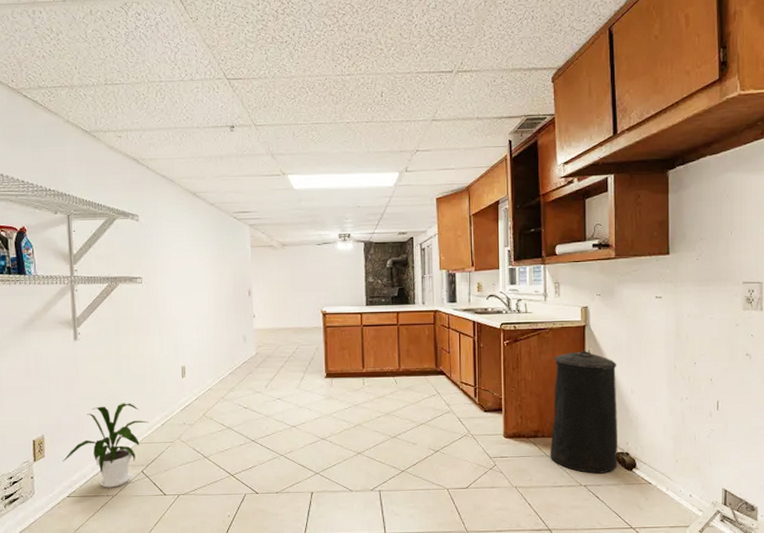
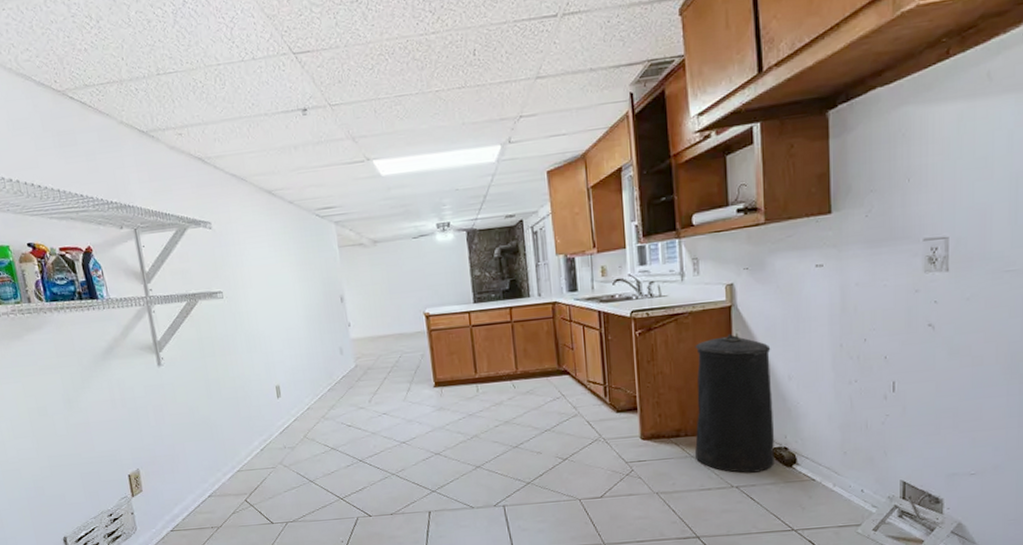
house plant: present [62,403,149,488] -> none [161,429,248,520]

